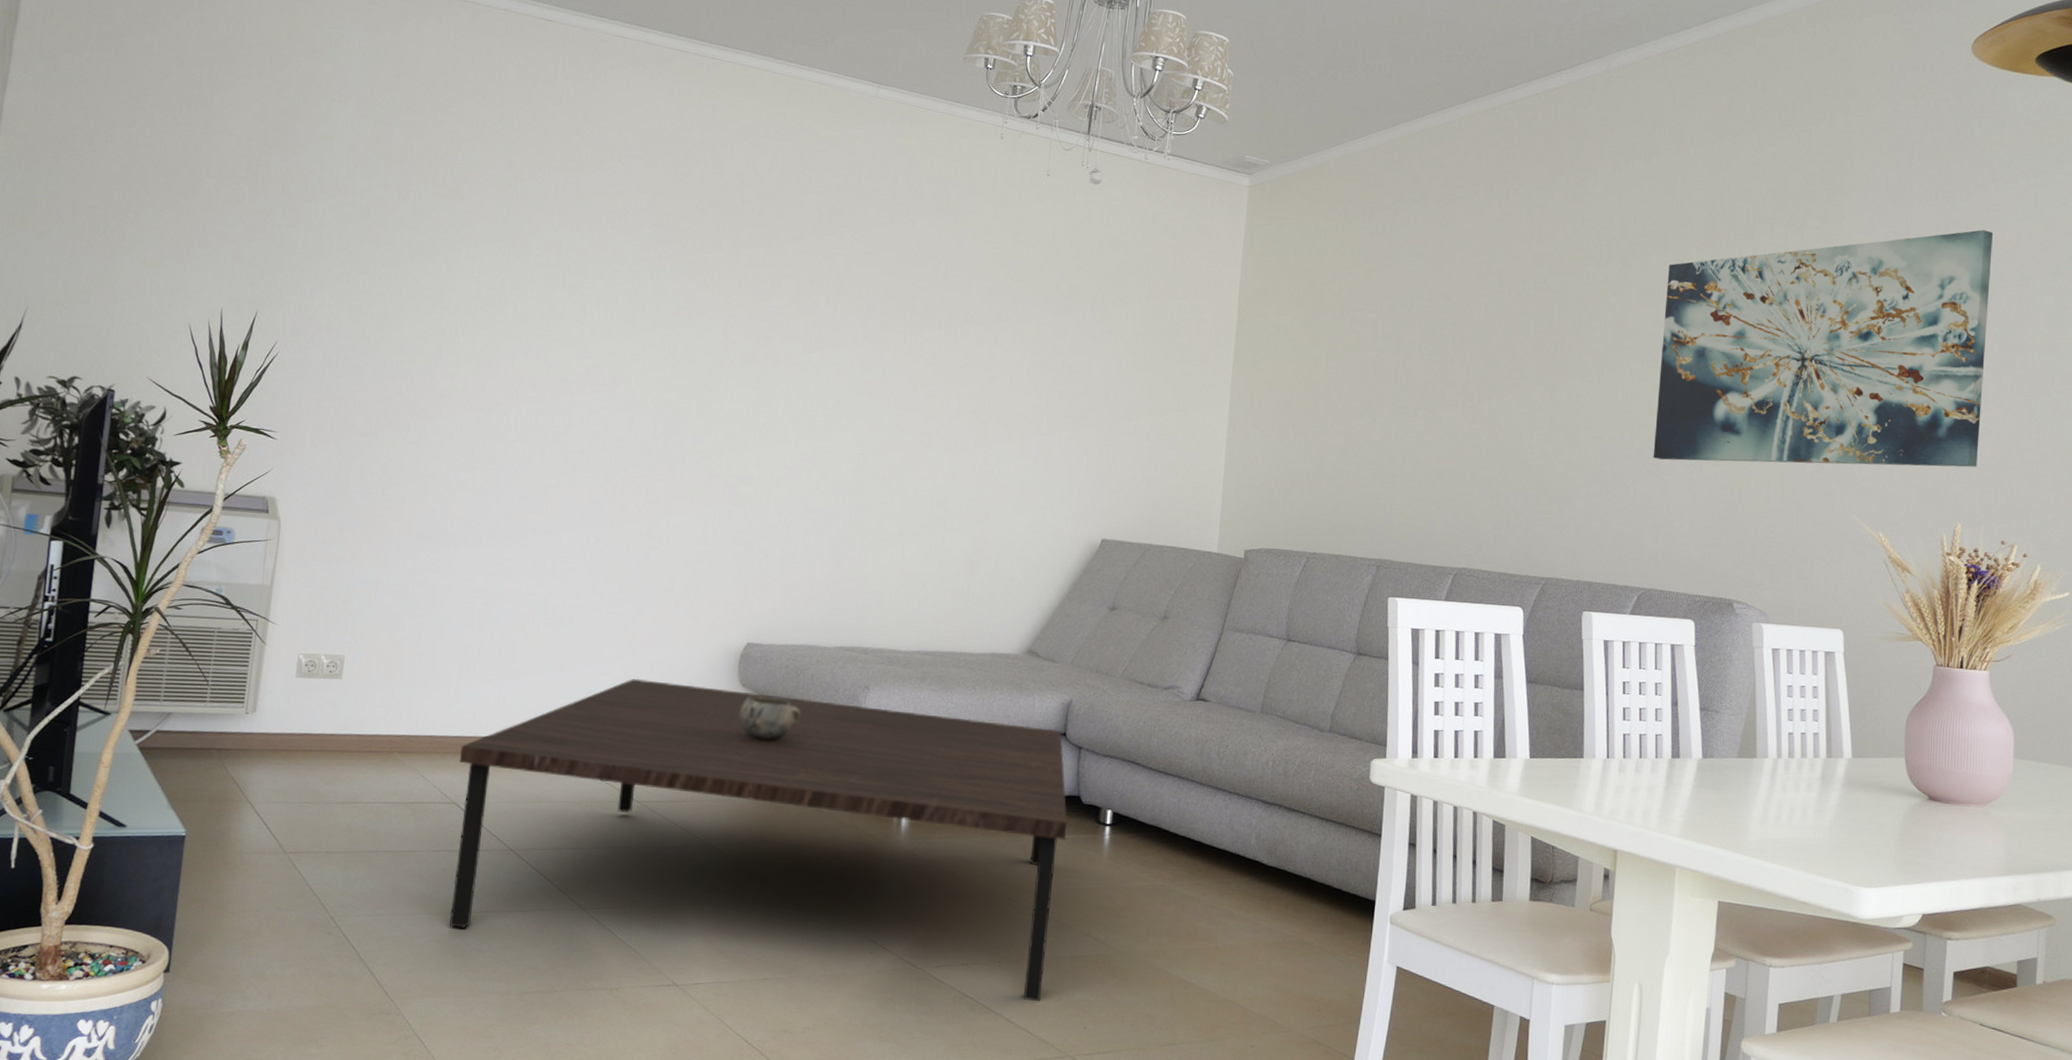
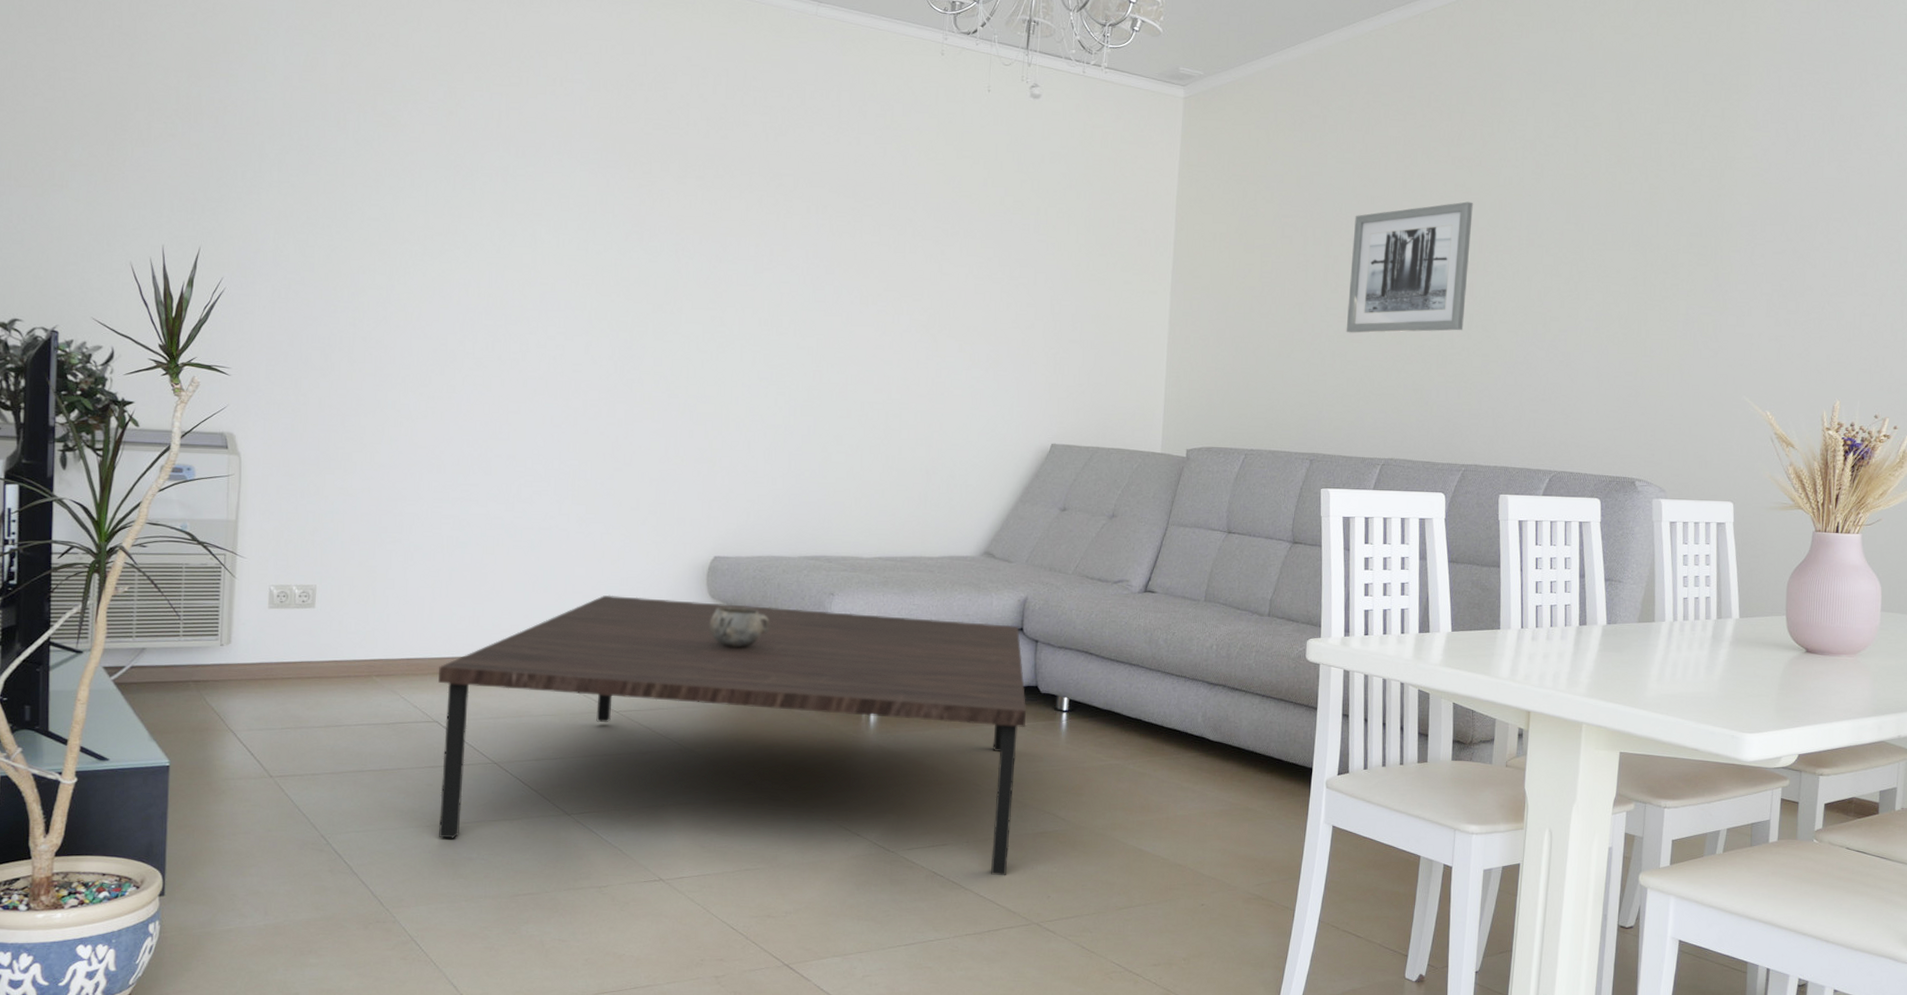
wall art: none [1417,300,1554,435] -> present [1346,201,1473,333]
wall art: present [1653,230,1993,467] -> none [1563,124,1874,351]

